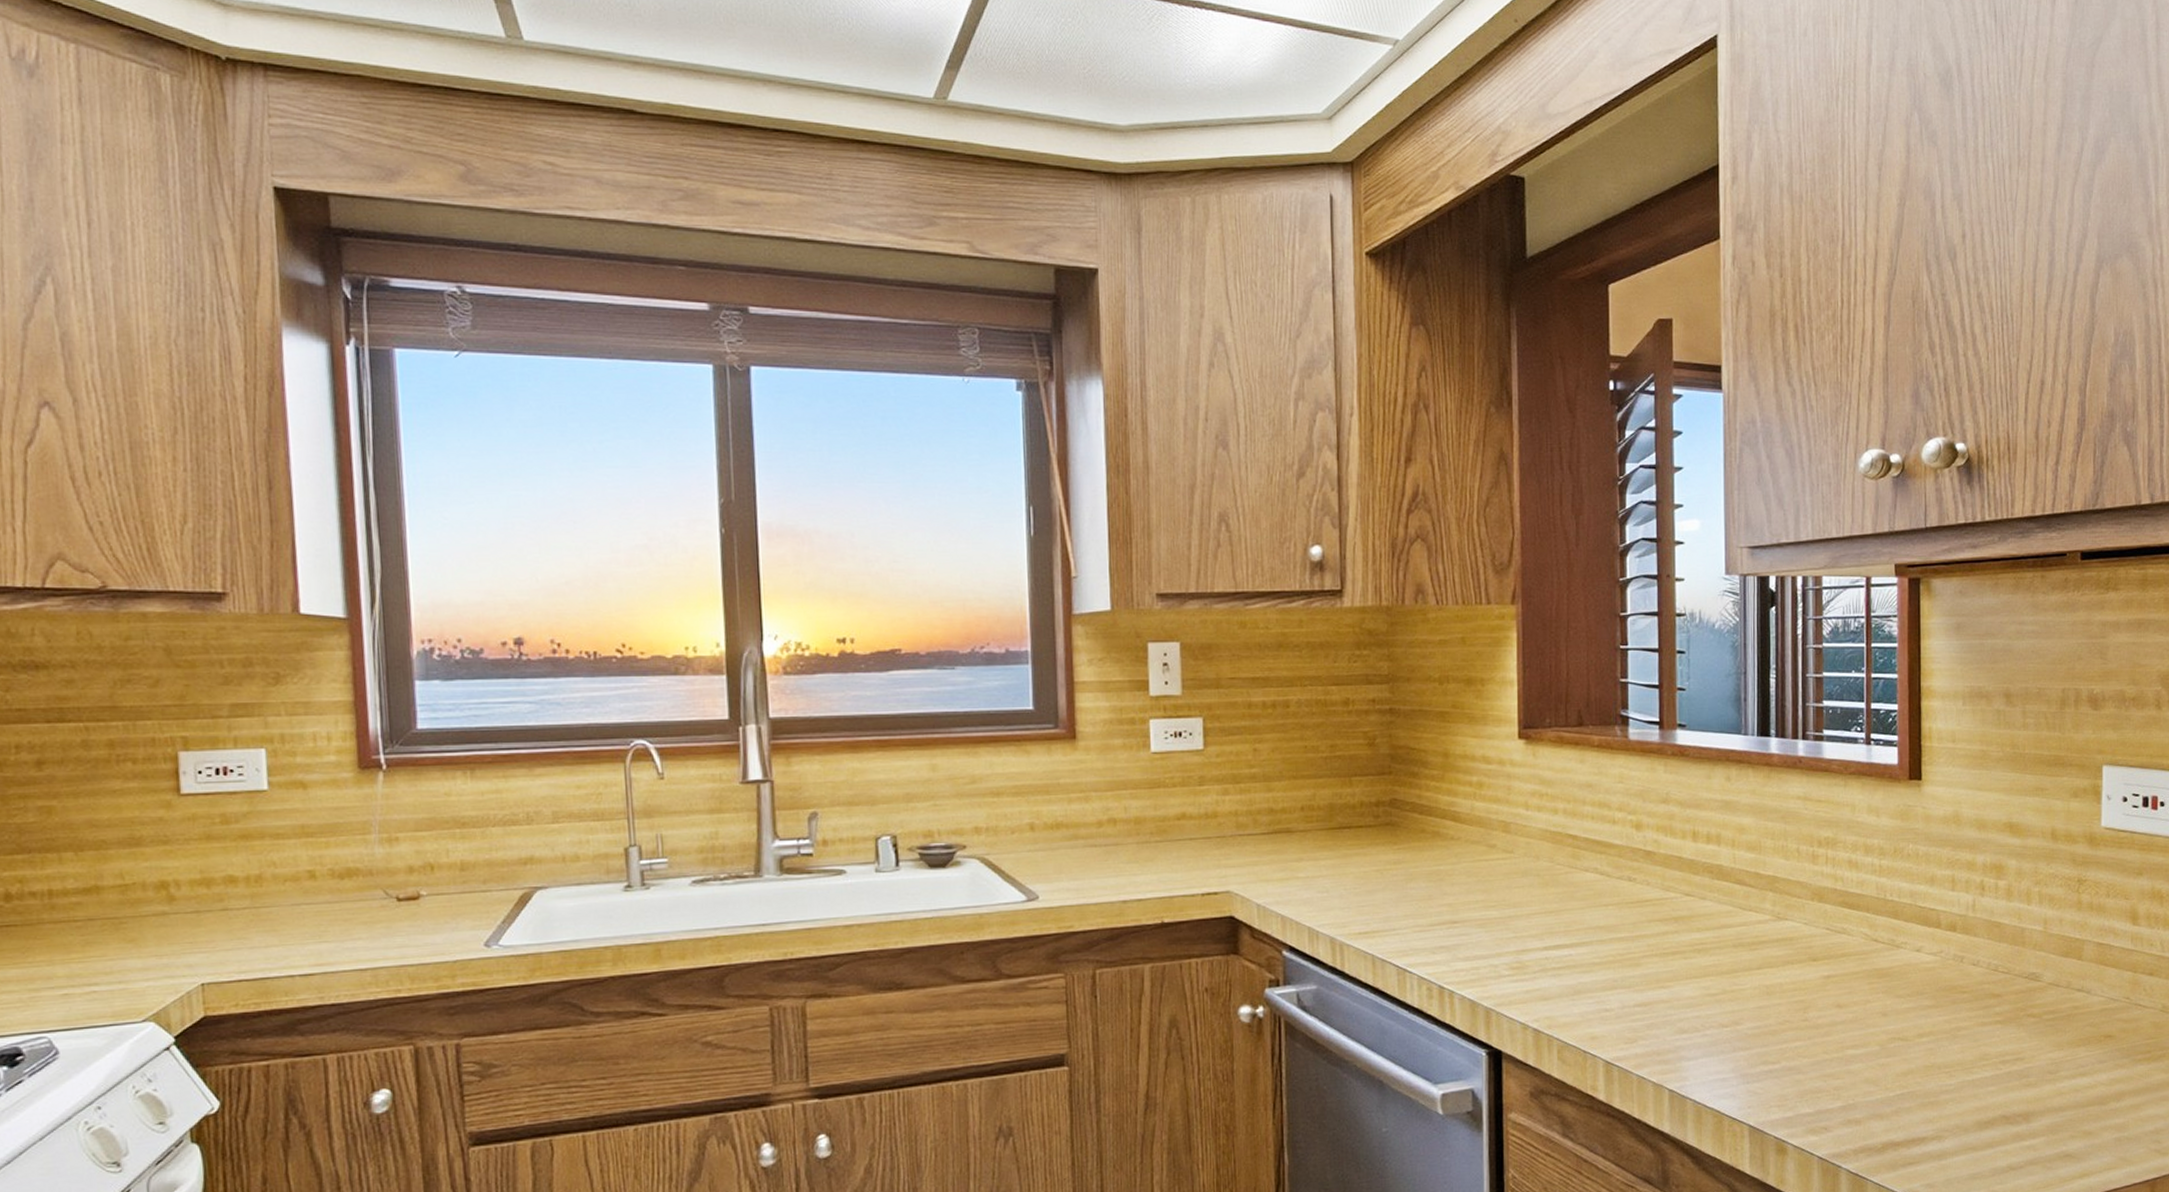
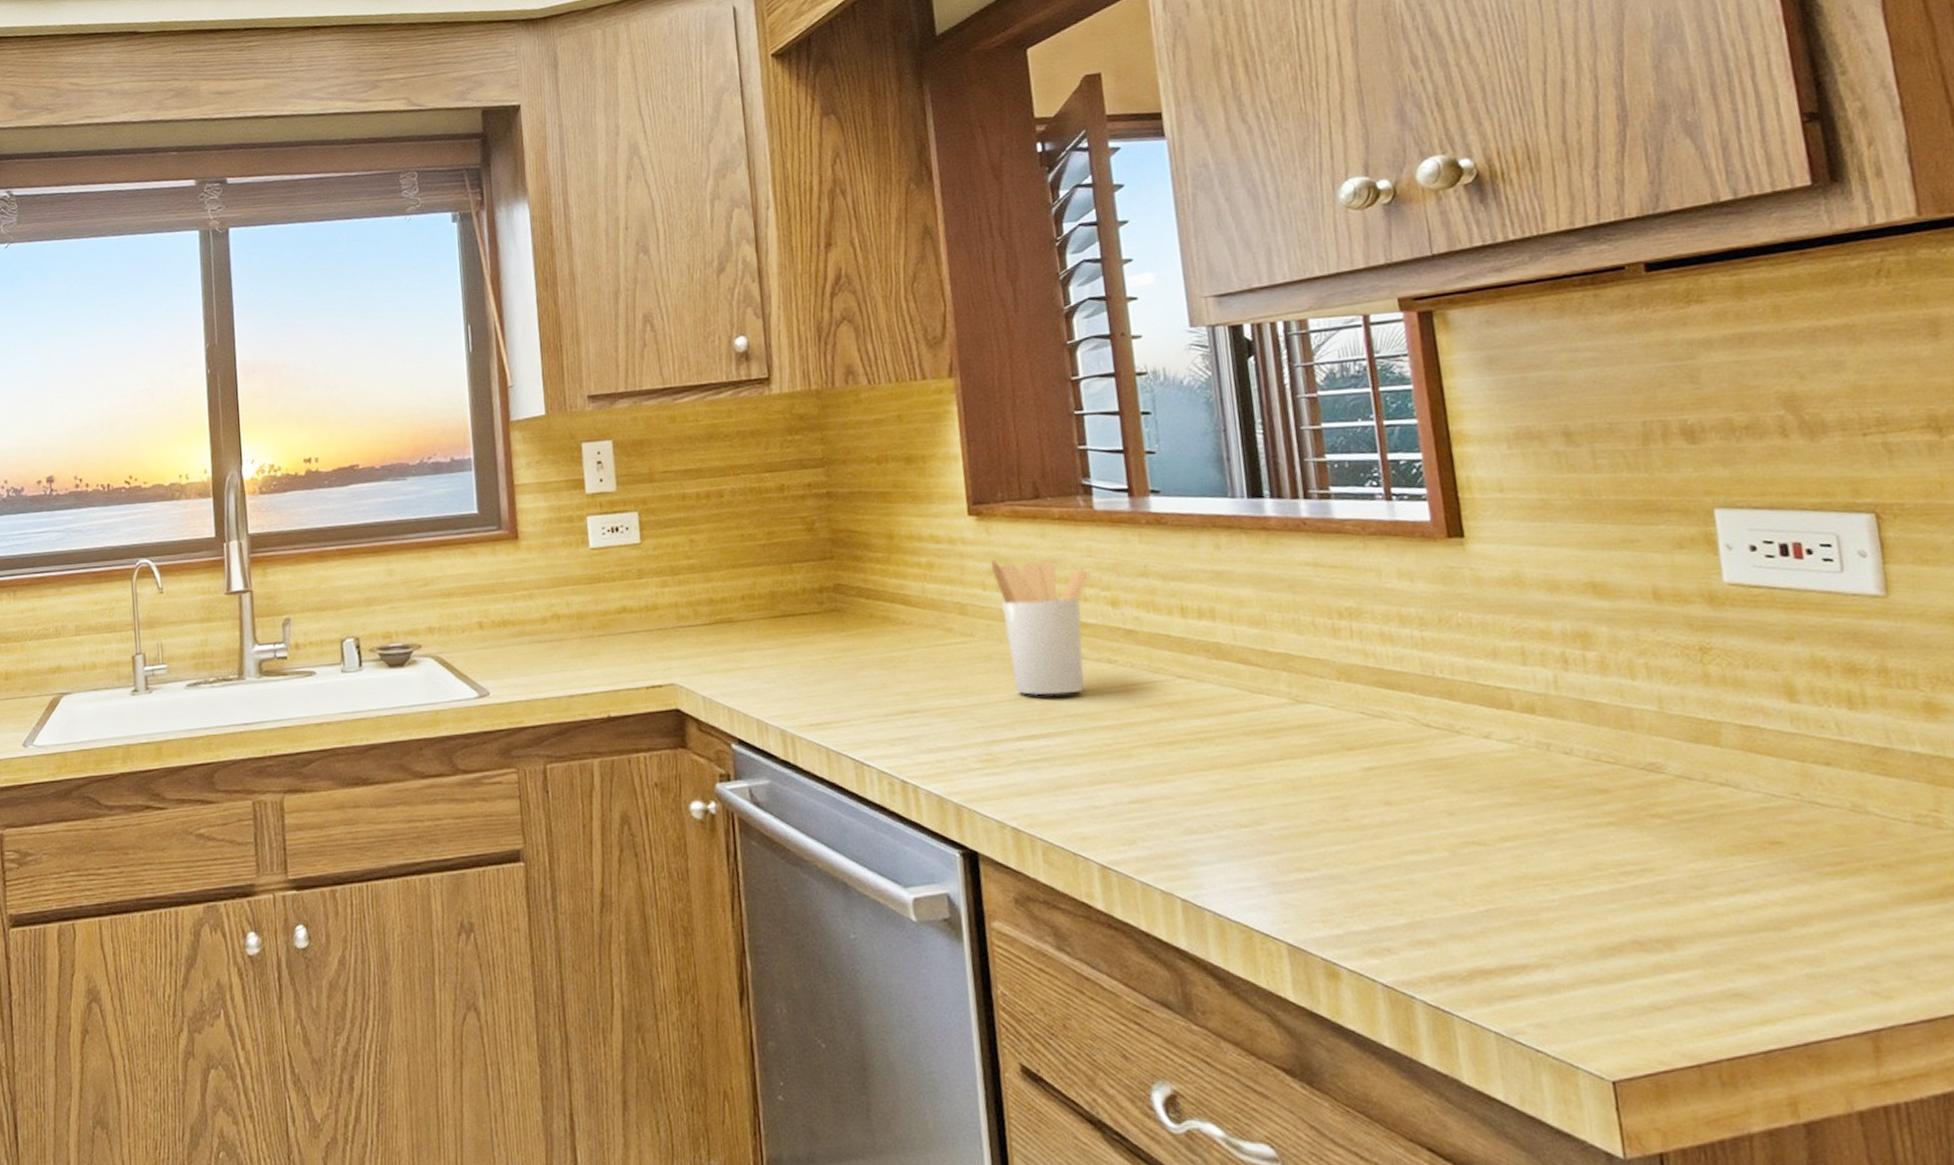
utensil holder: none [1534,781,1620,909] -> present [990,559,1091,696]

